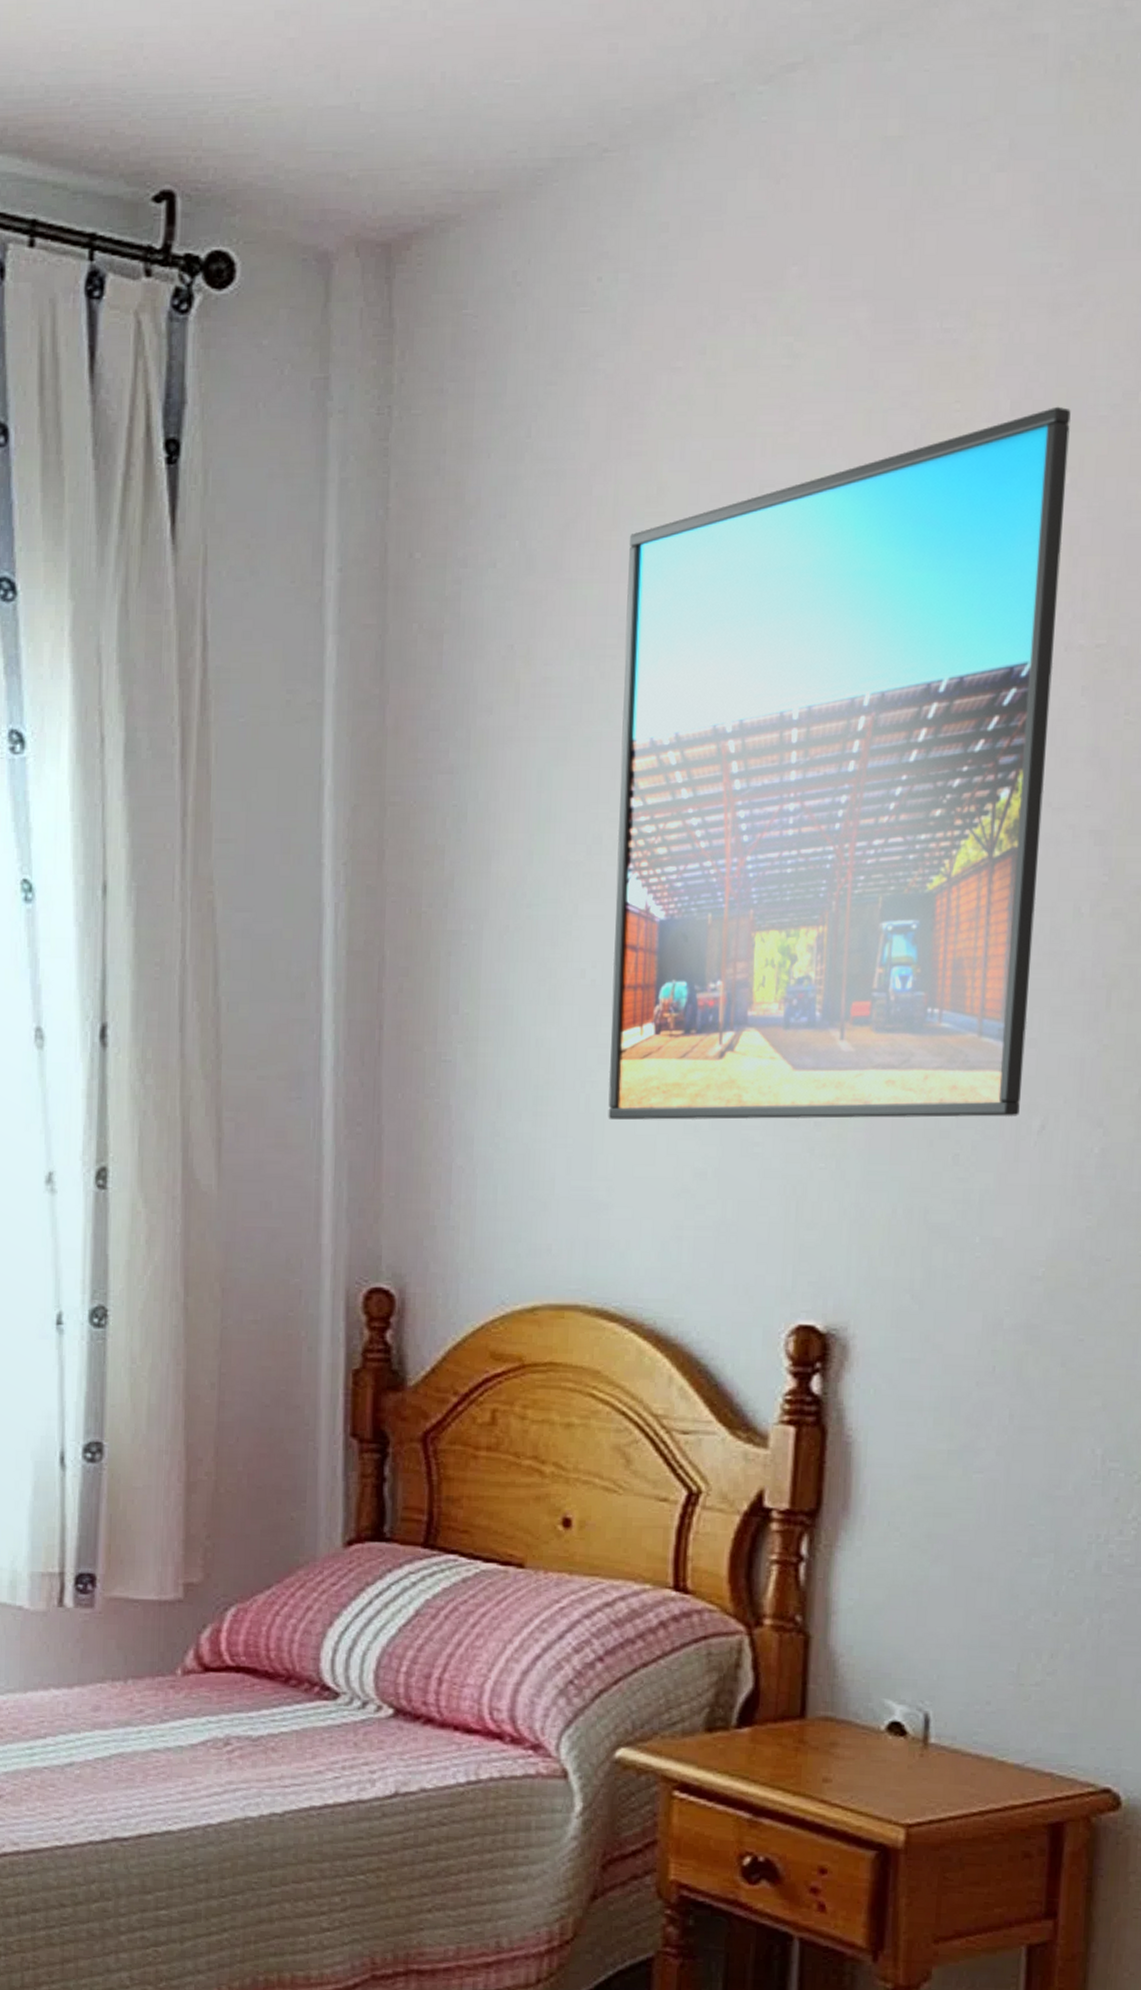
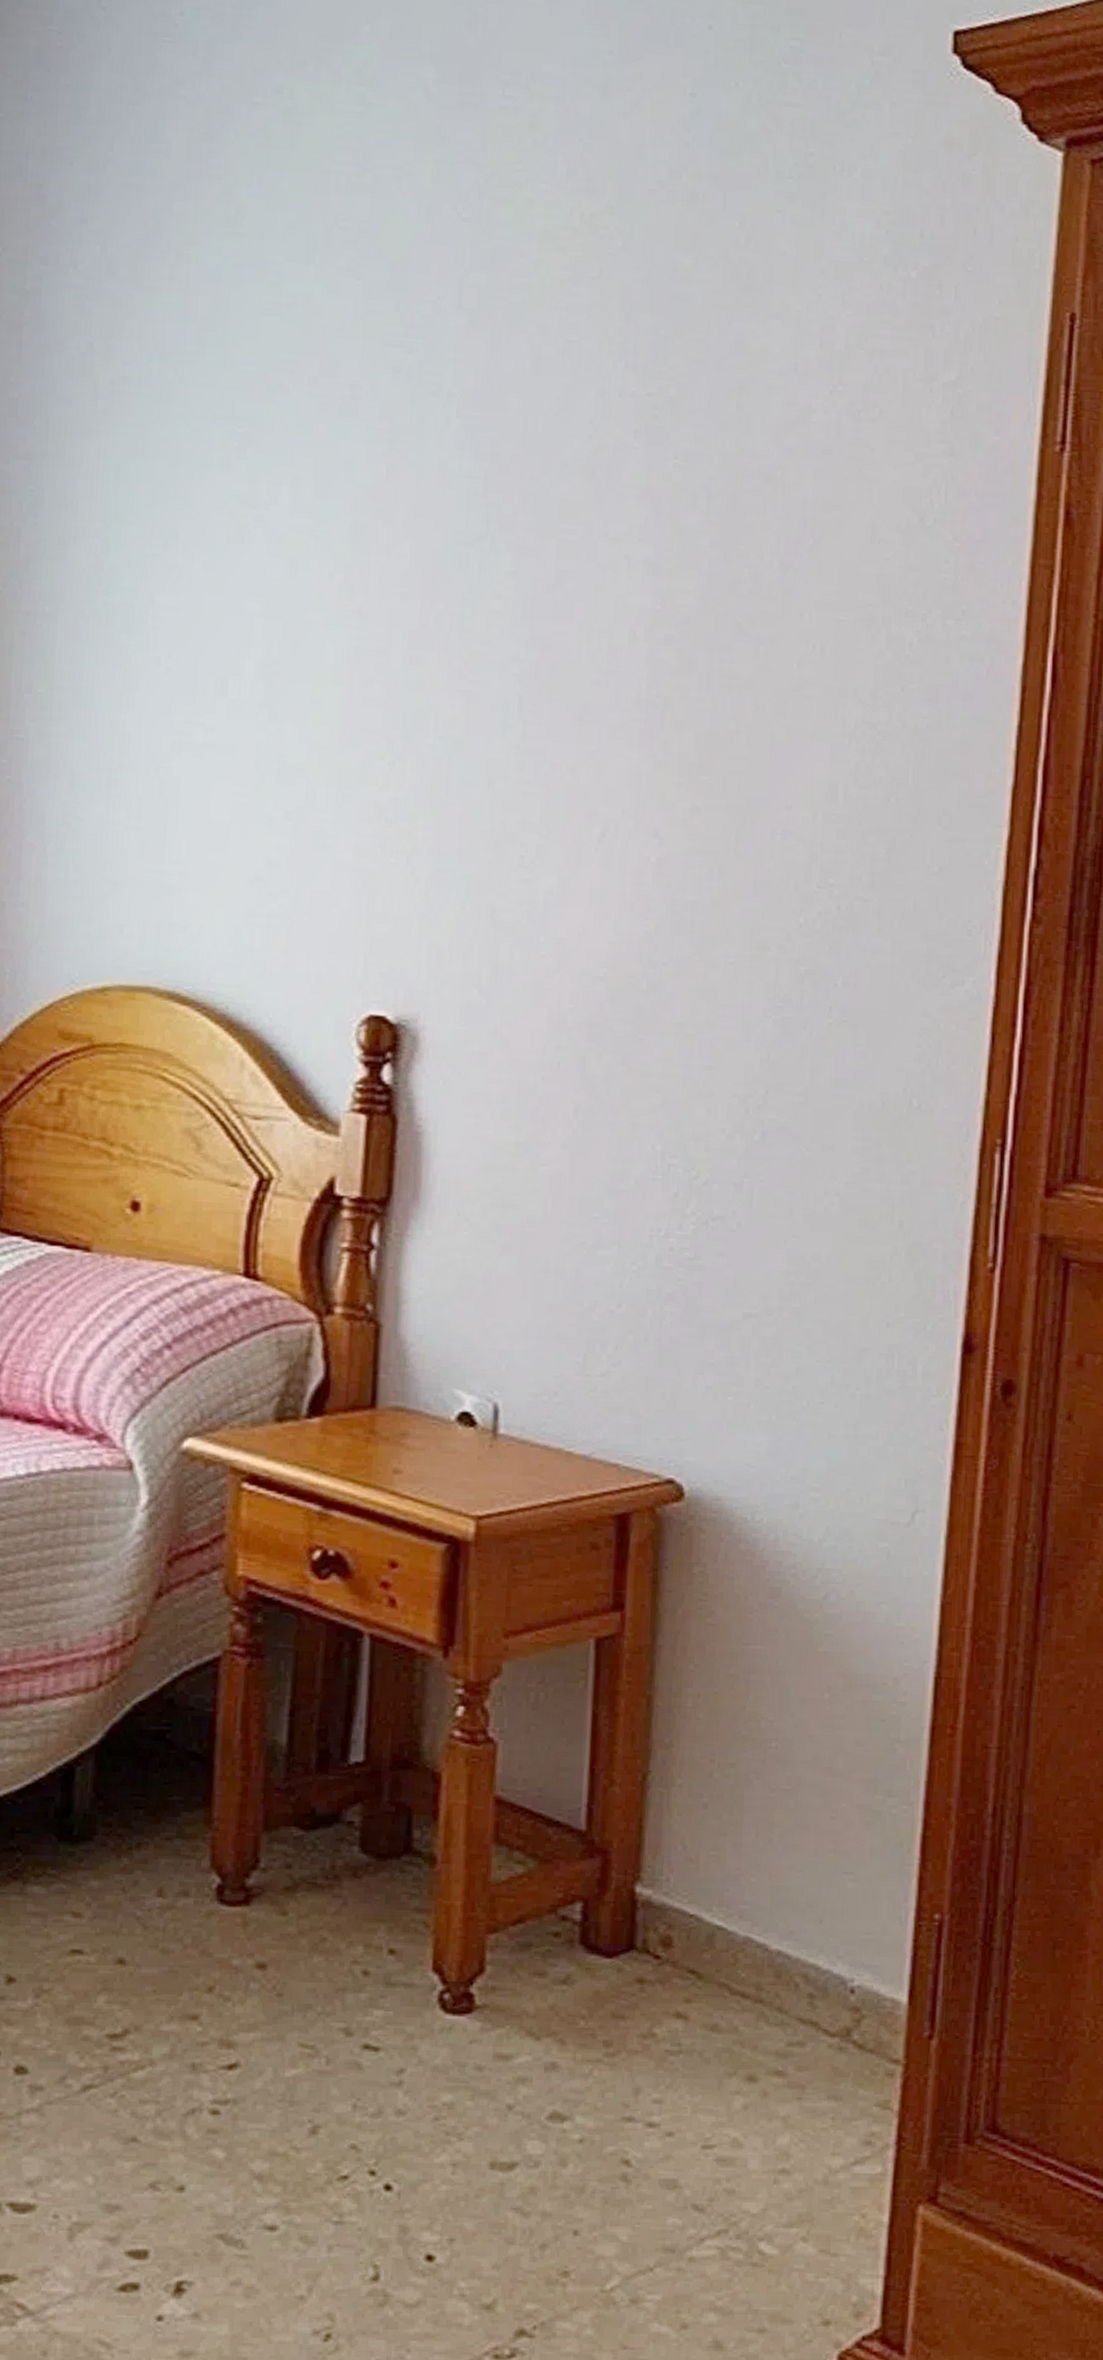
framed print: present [608,406,1071,1120] -> none [182,176,622,824]

